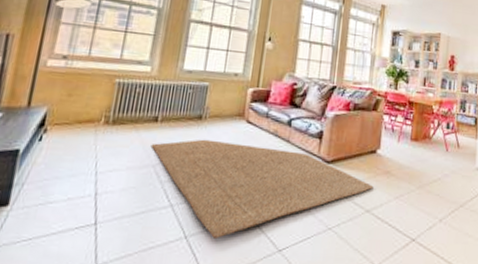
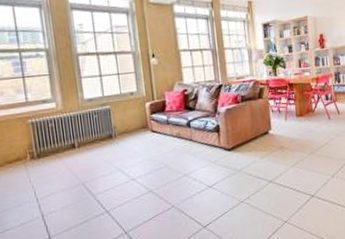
rug: present [150,139,374,238] -> none [75,147,272,229]

